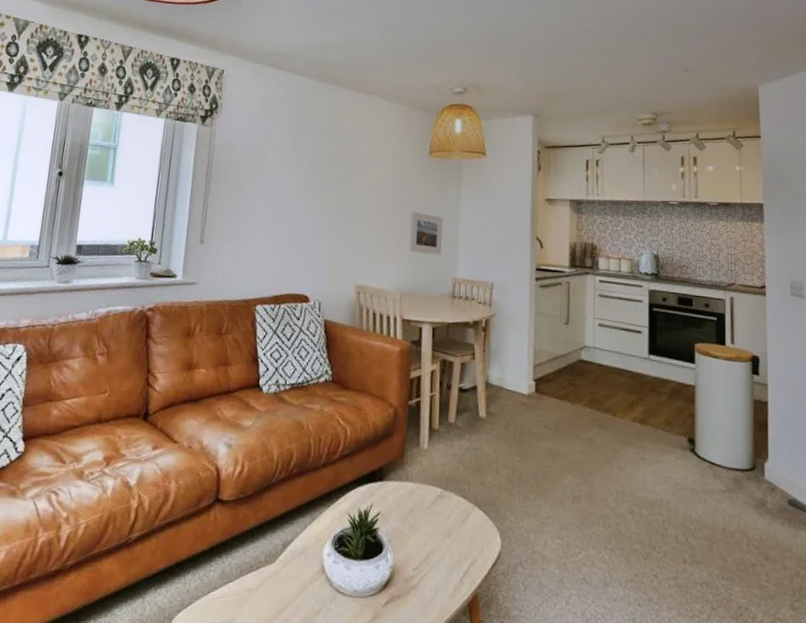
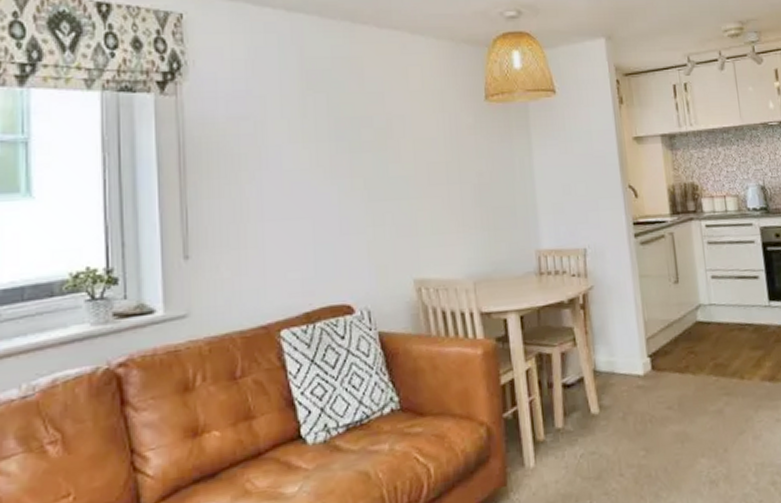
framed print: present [409,211,443,255] -> none [473,174,518,226]

